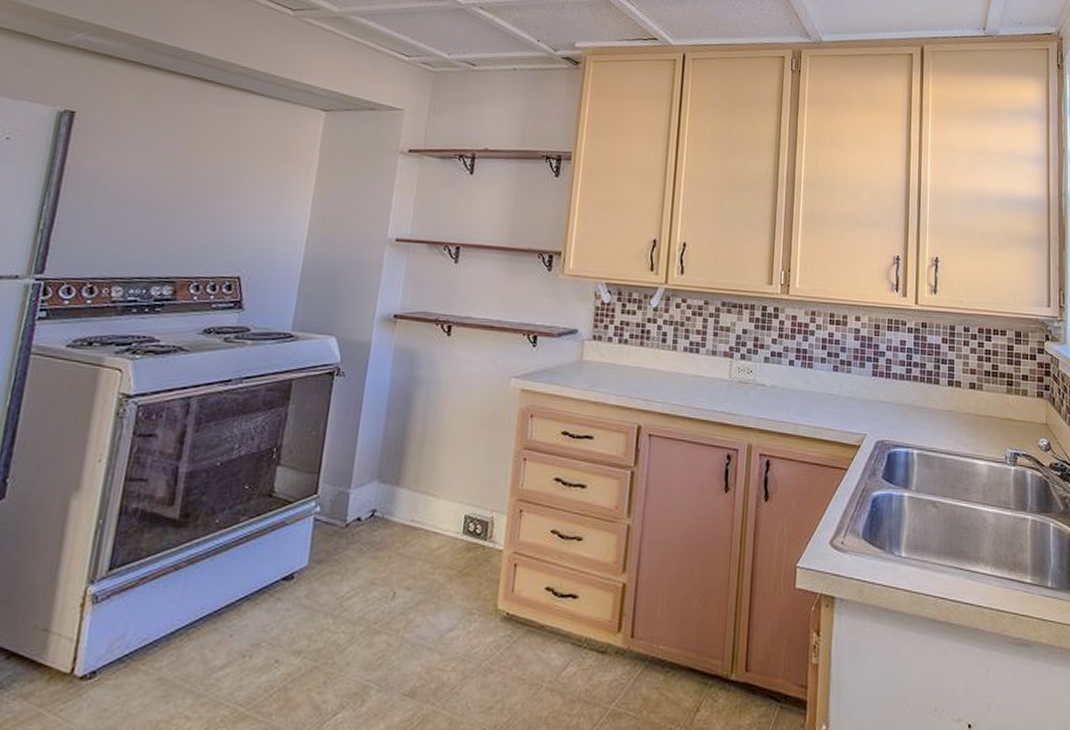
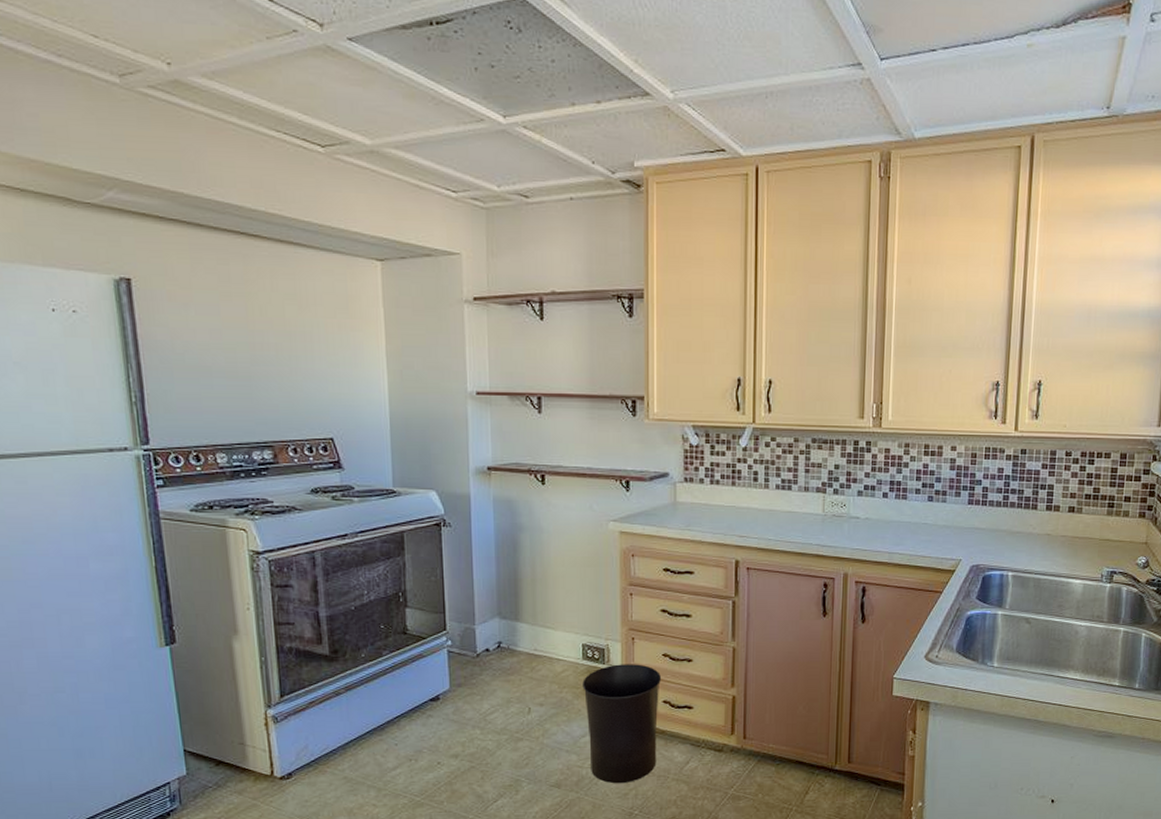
waste bin: none [453,541,548,692] -> present [582,664,662,783]

